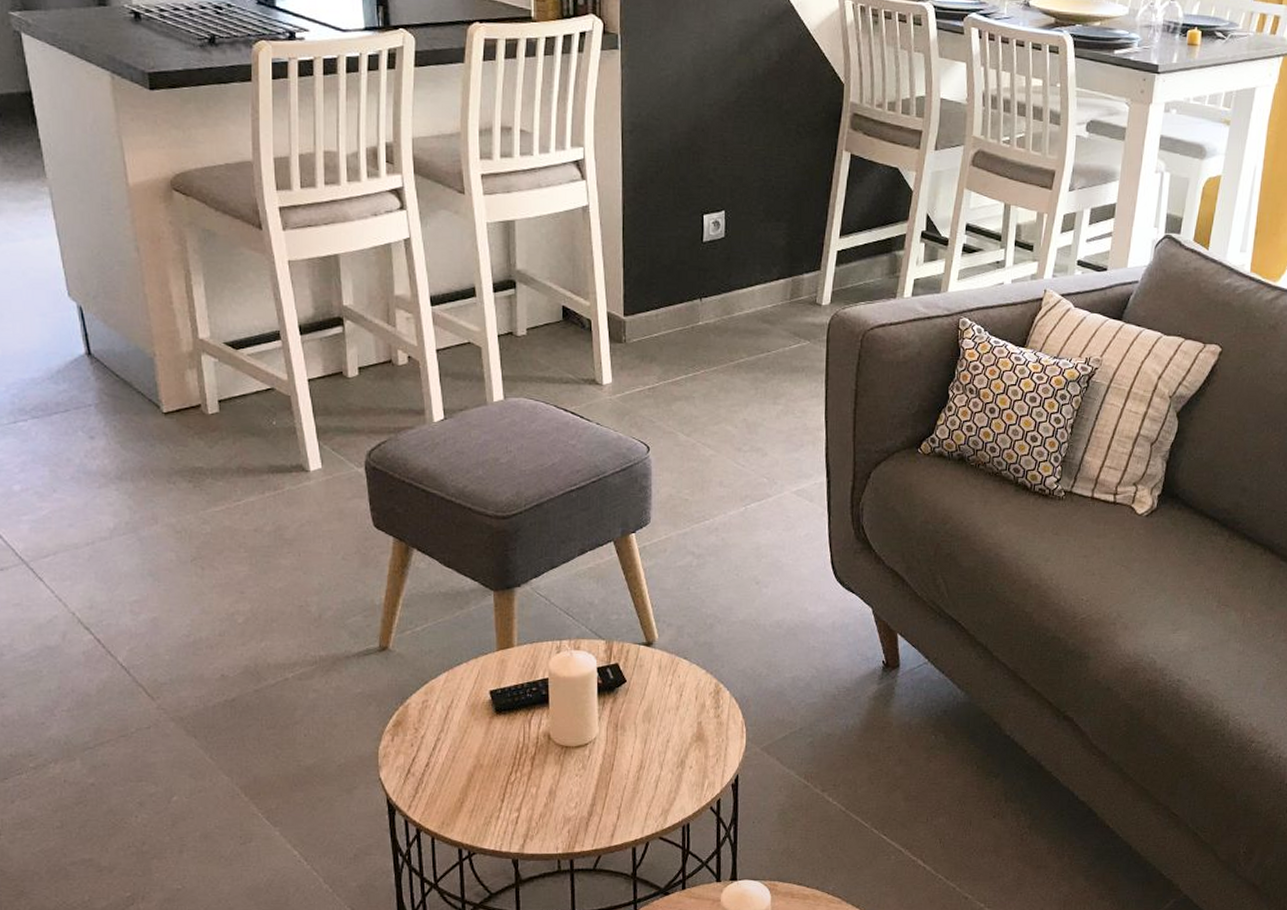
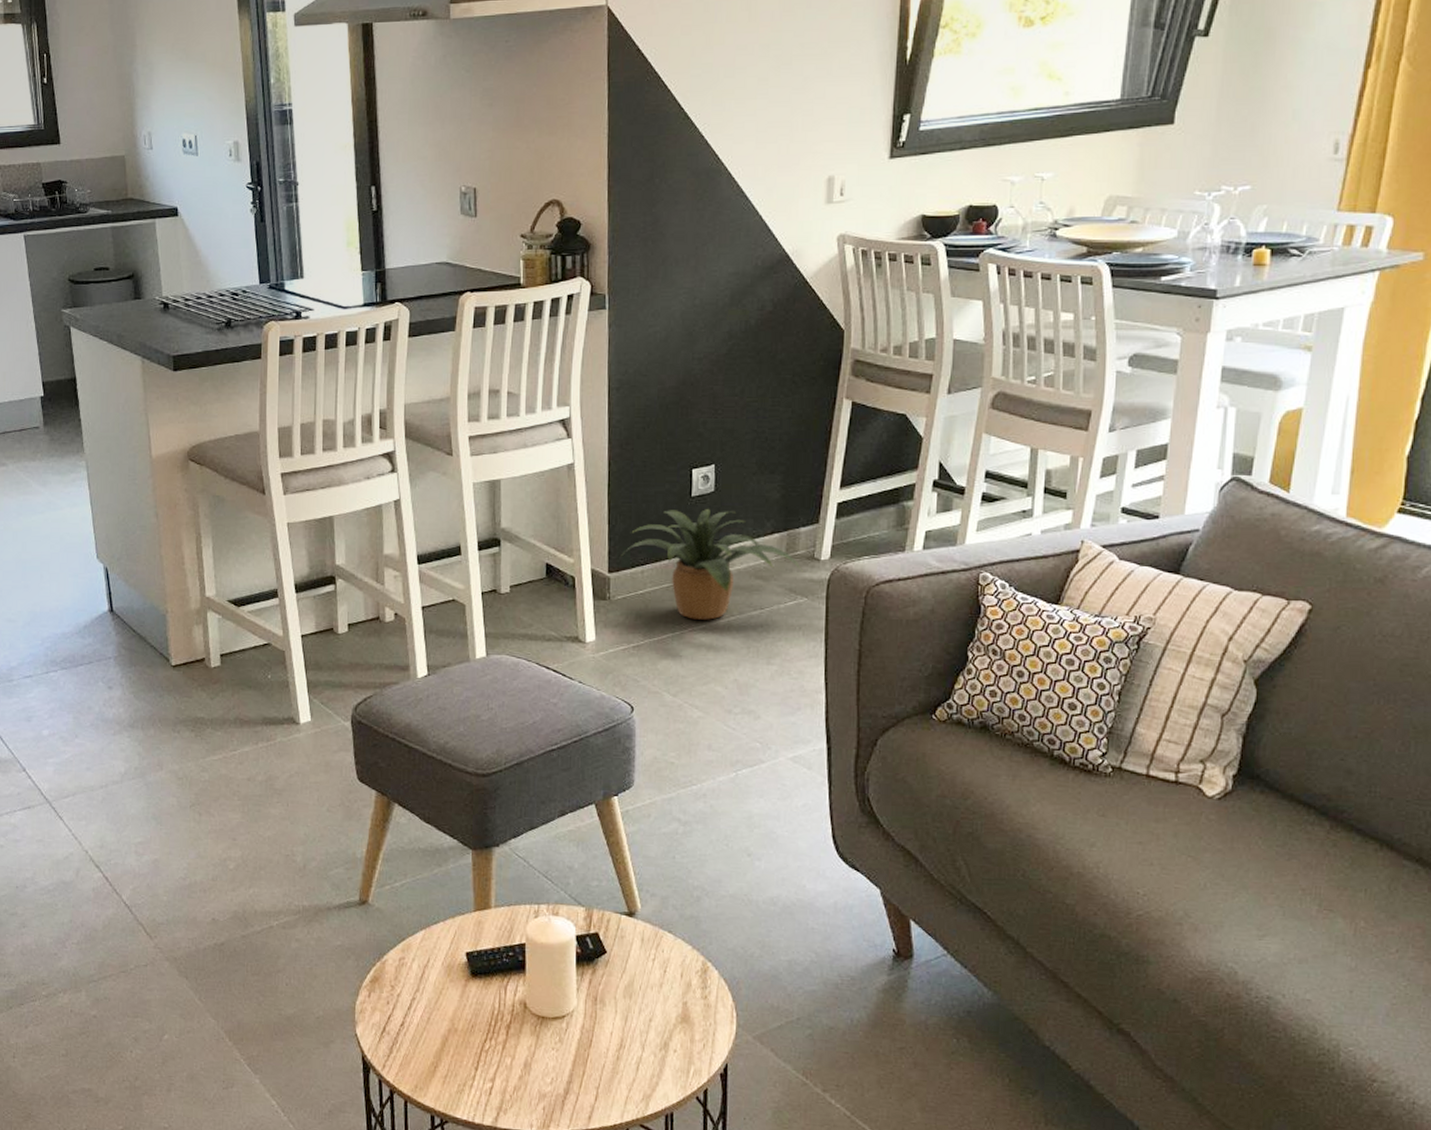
potted plant: none [636,253,806,362] -> present [621,508,803,620]

